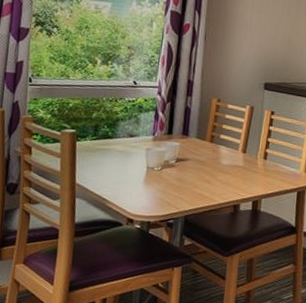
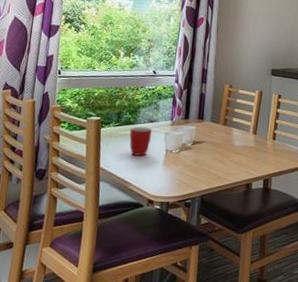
mug: none [107,141,133,172] -> present [129,126,153,156]

